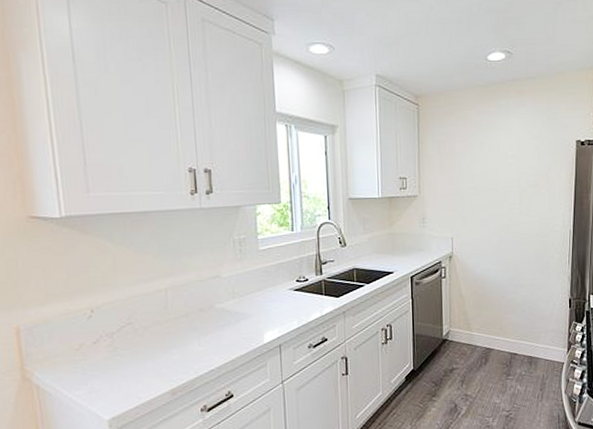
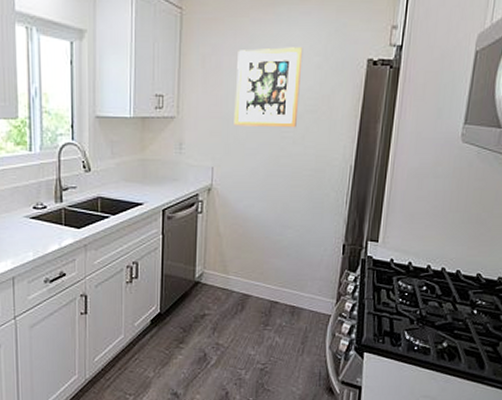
wall art: none [467,133,522,201] -> present [234,47,303,128]

